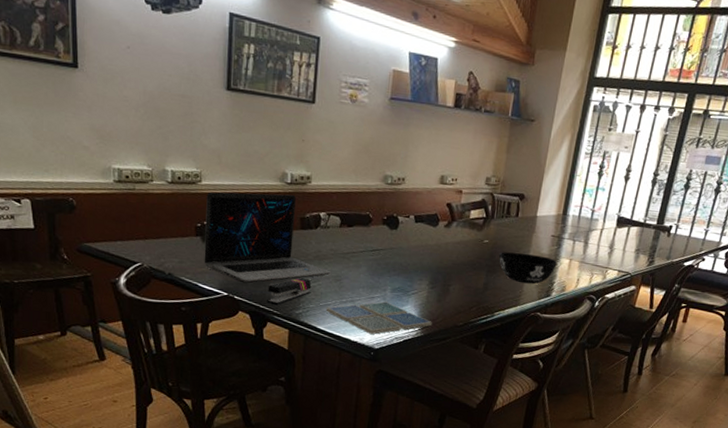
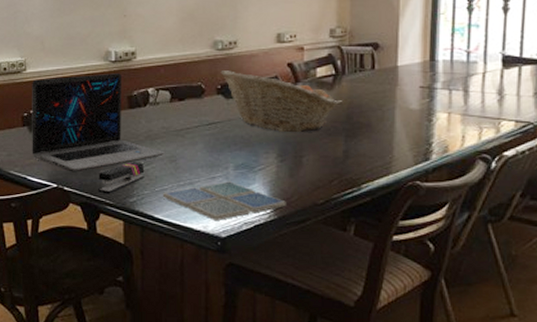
fruit basket: none [387,203,485,265] -> present [220,71,338,132]
bowl: present [499,252,557,284] -> none [358,112,432,147]

